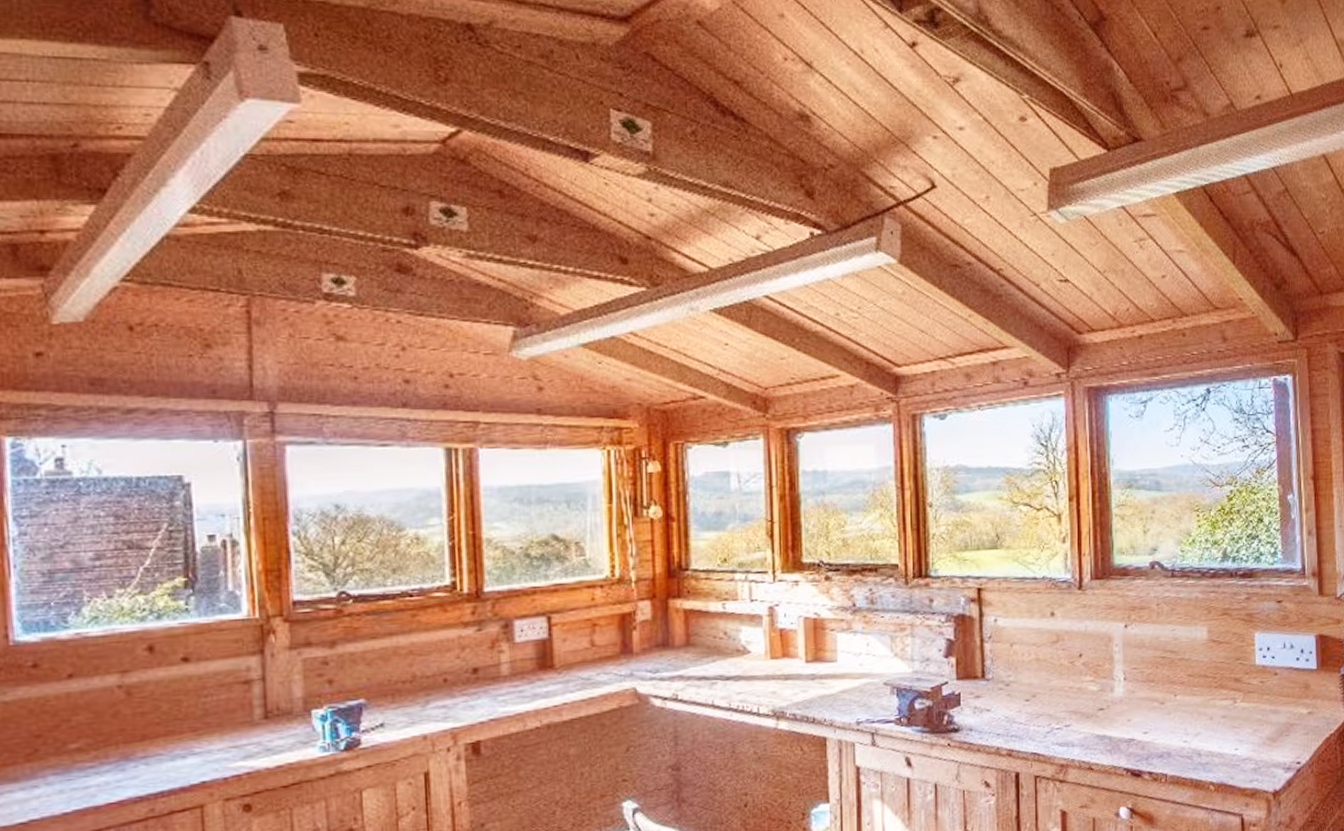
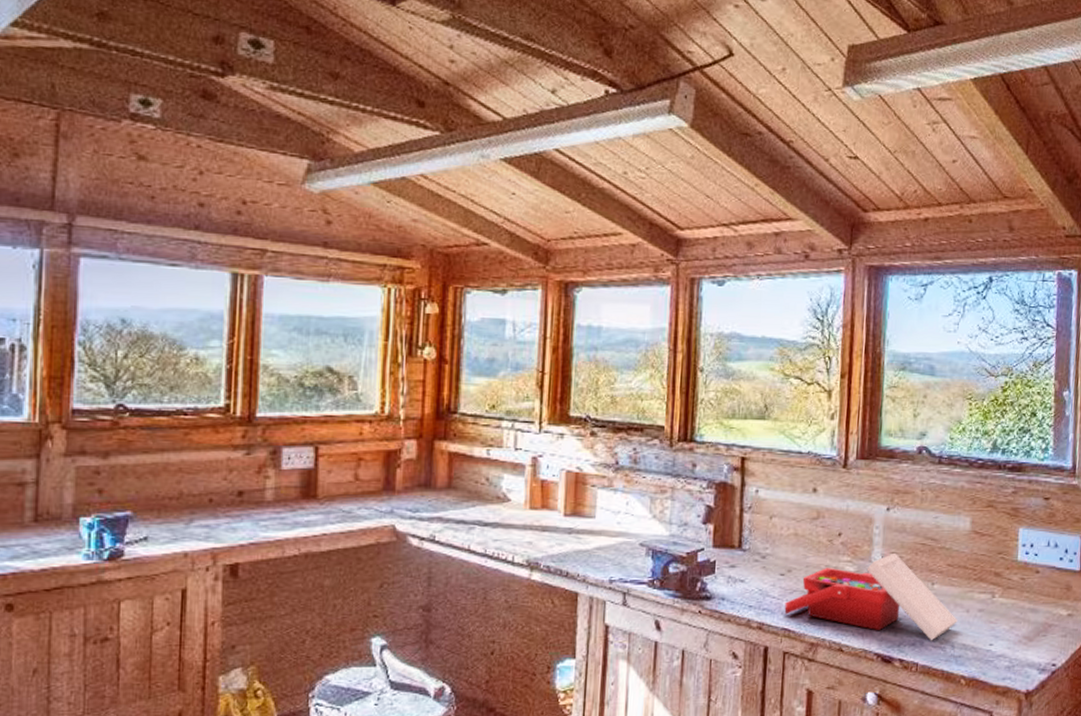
toolbox: none [1032,668,1202,752] -> present [784,552,958,641]

